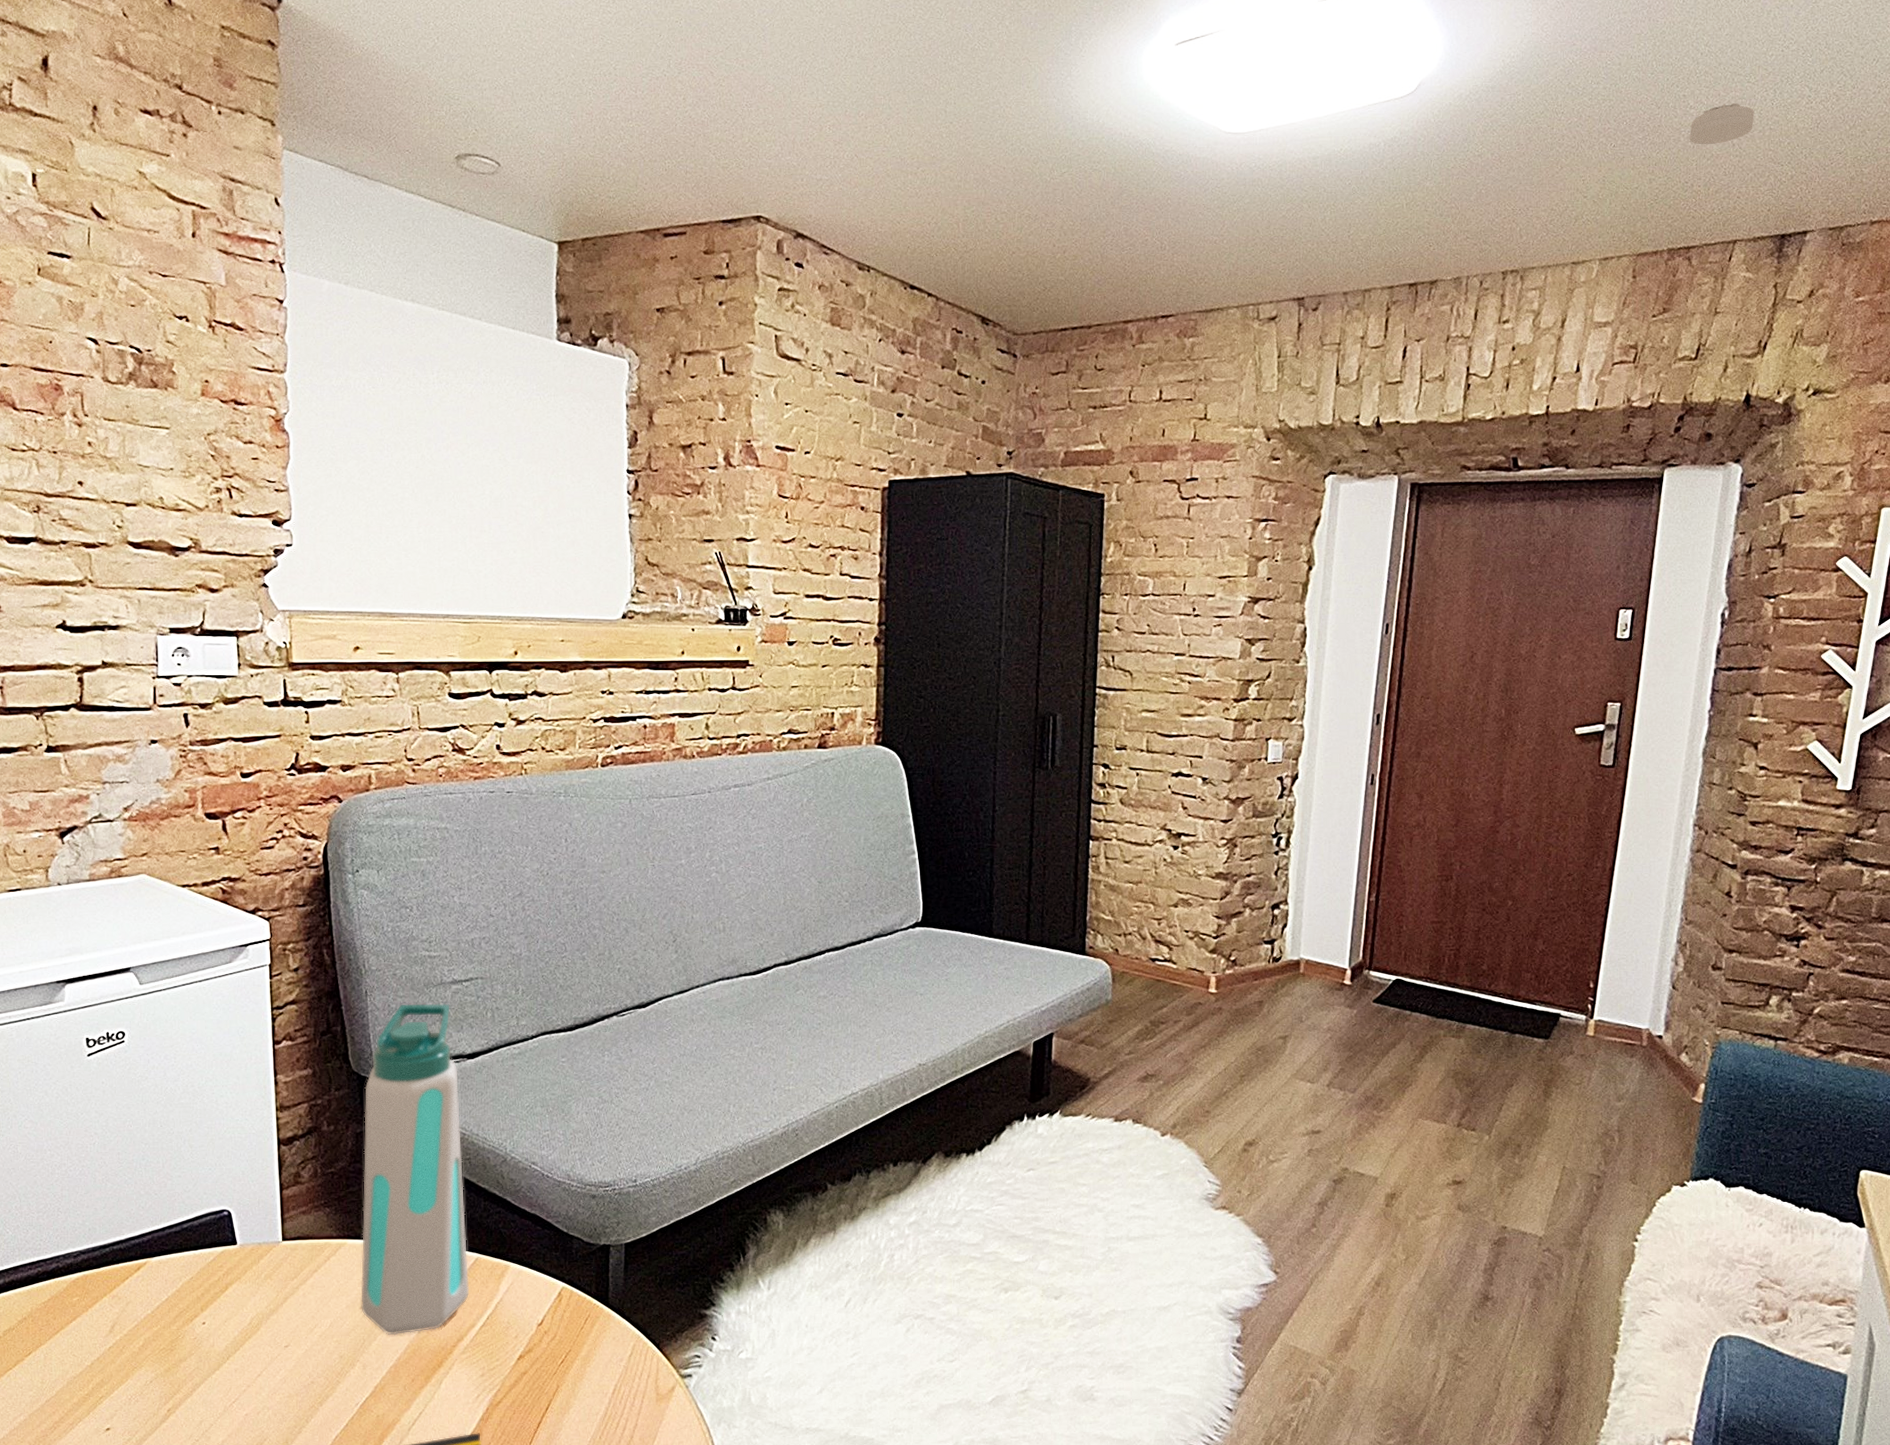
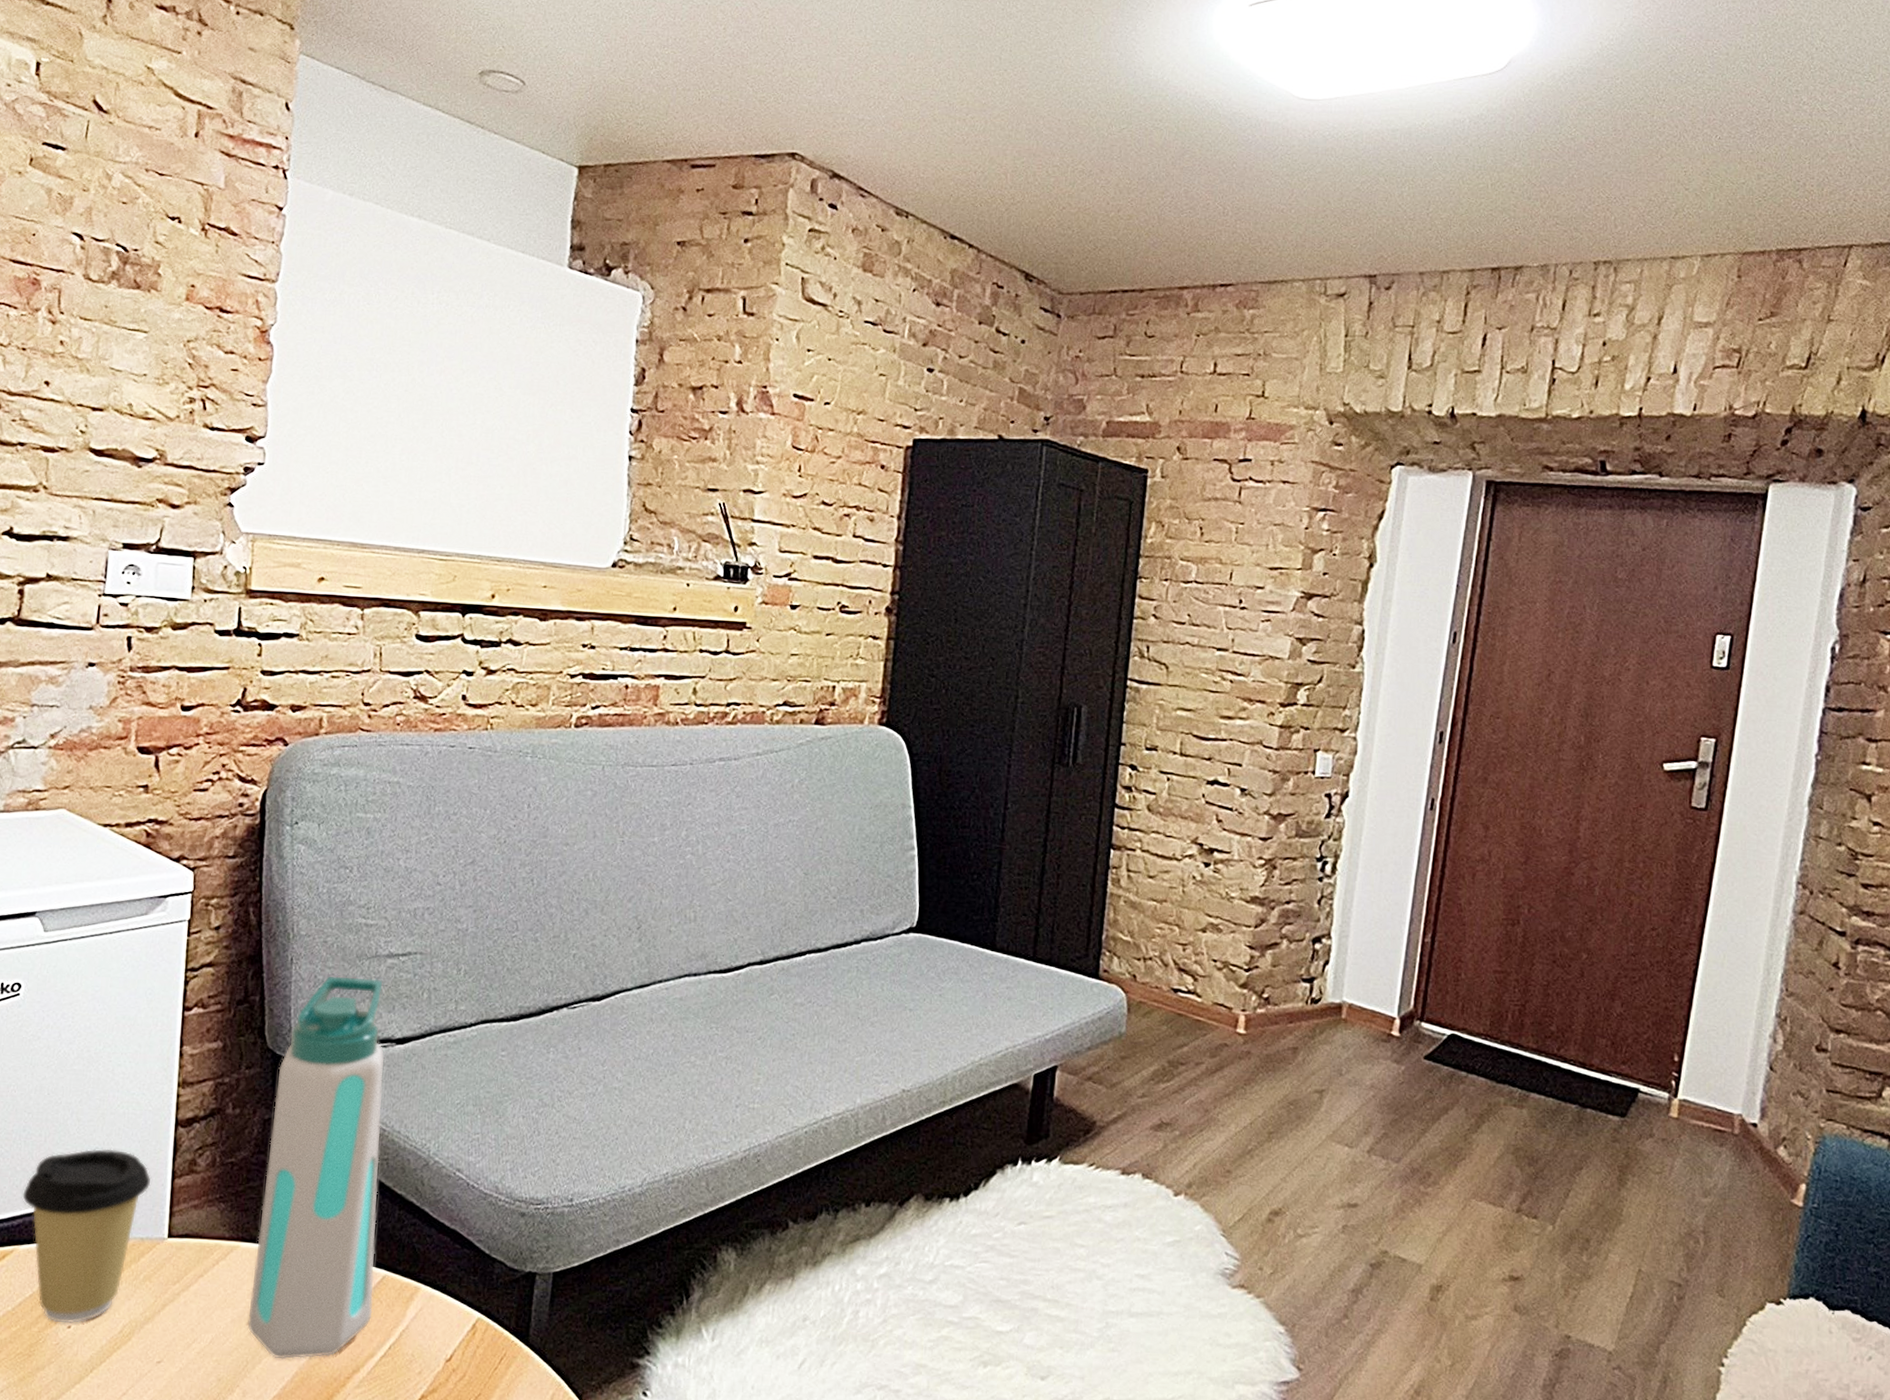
coffee cup: none [149,1169,262,1321] -> present [22,1149,152,1324]
smoke detector: present [1690,103,1754,145] -> none [1802,101,1873,144]

